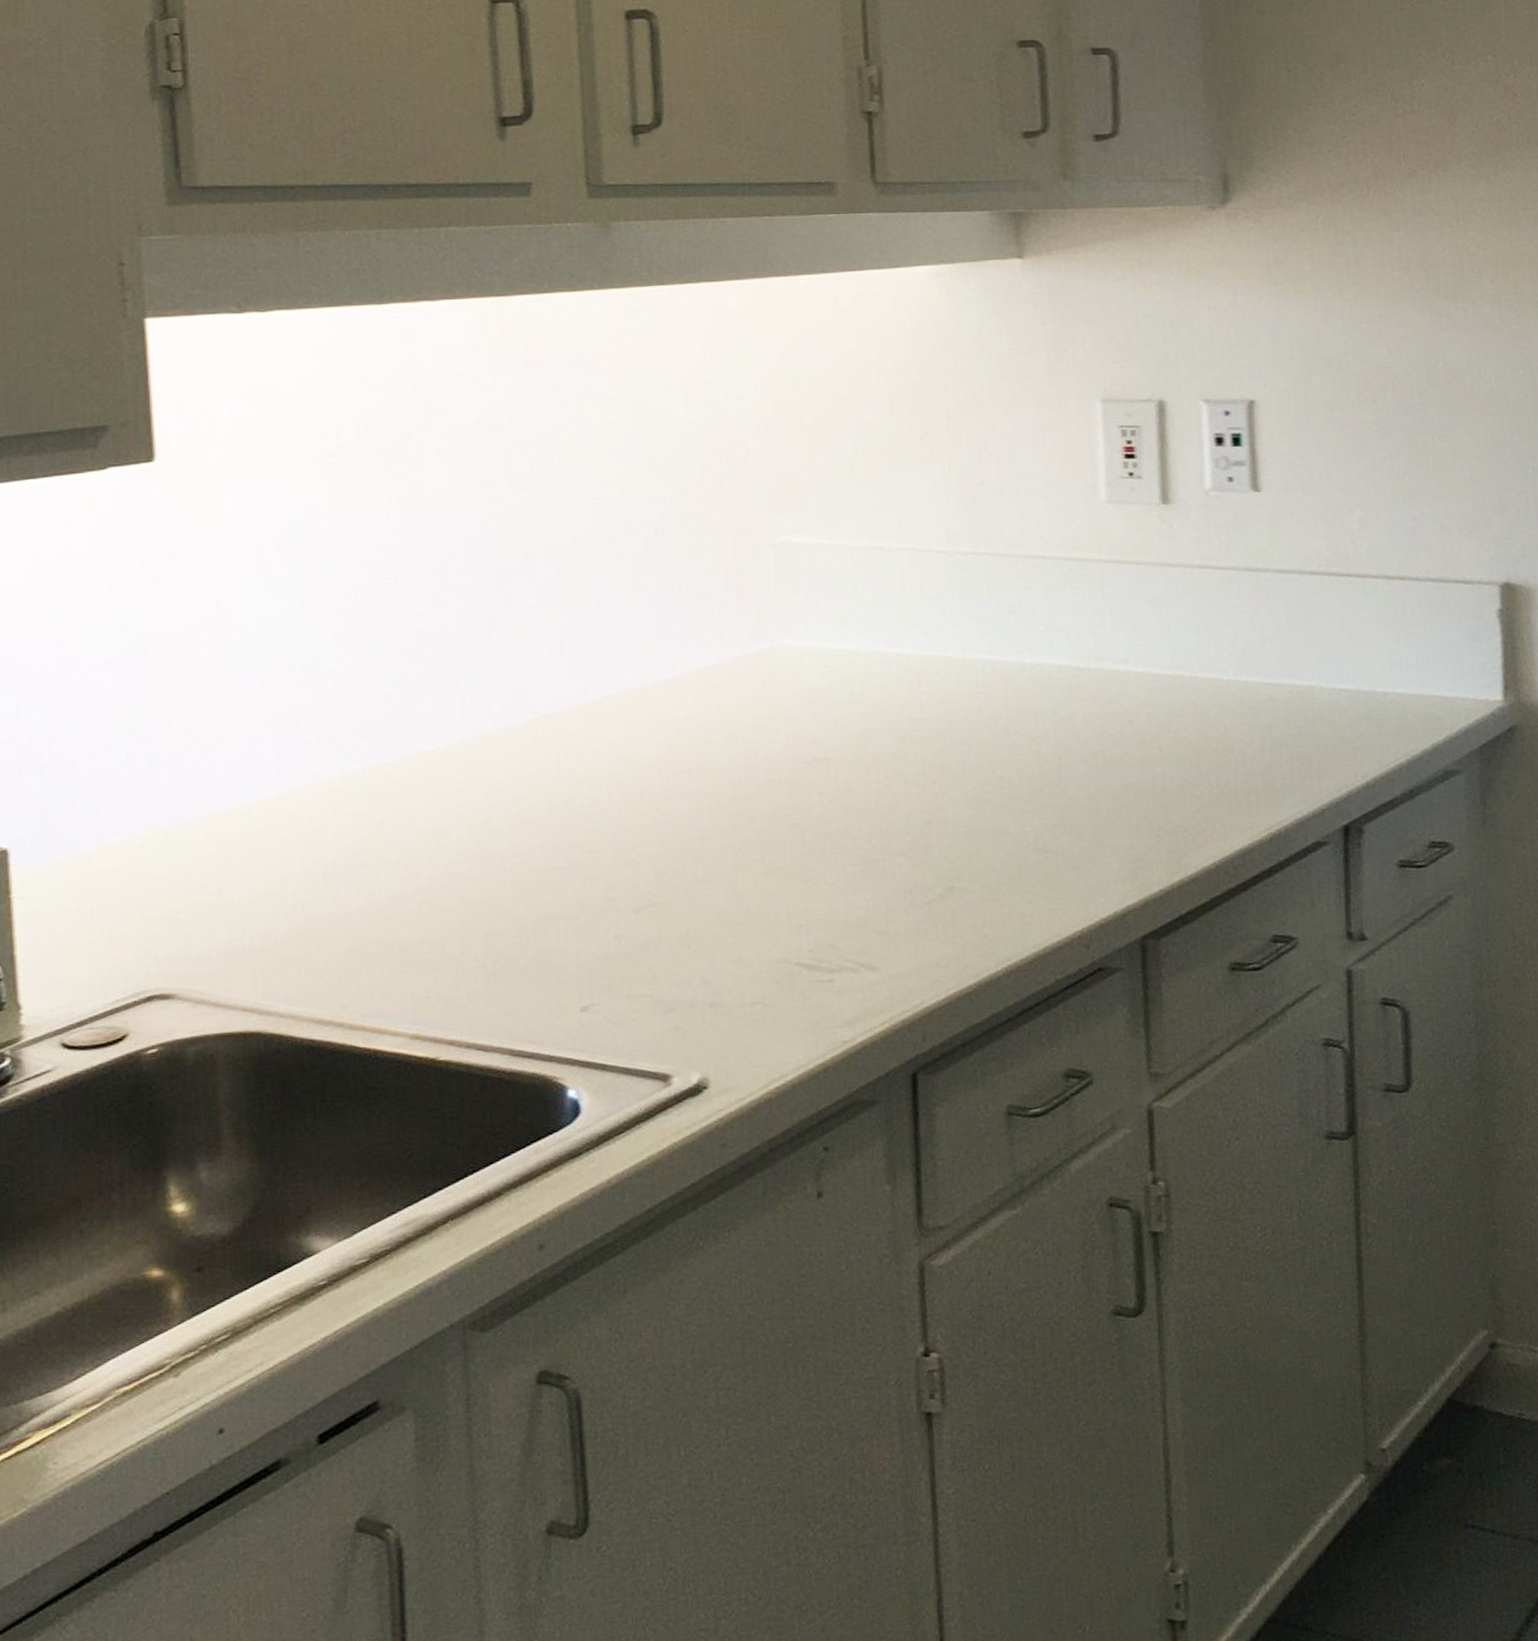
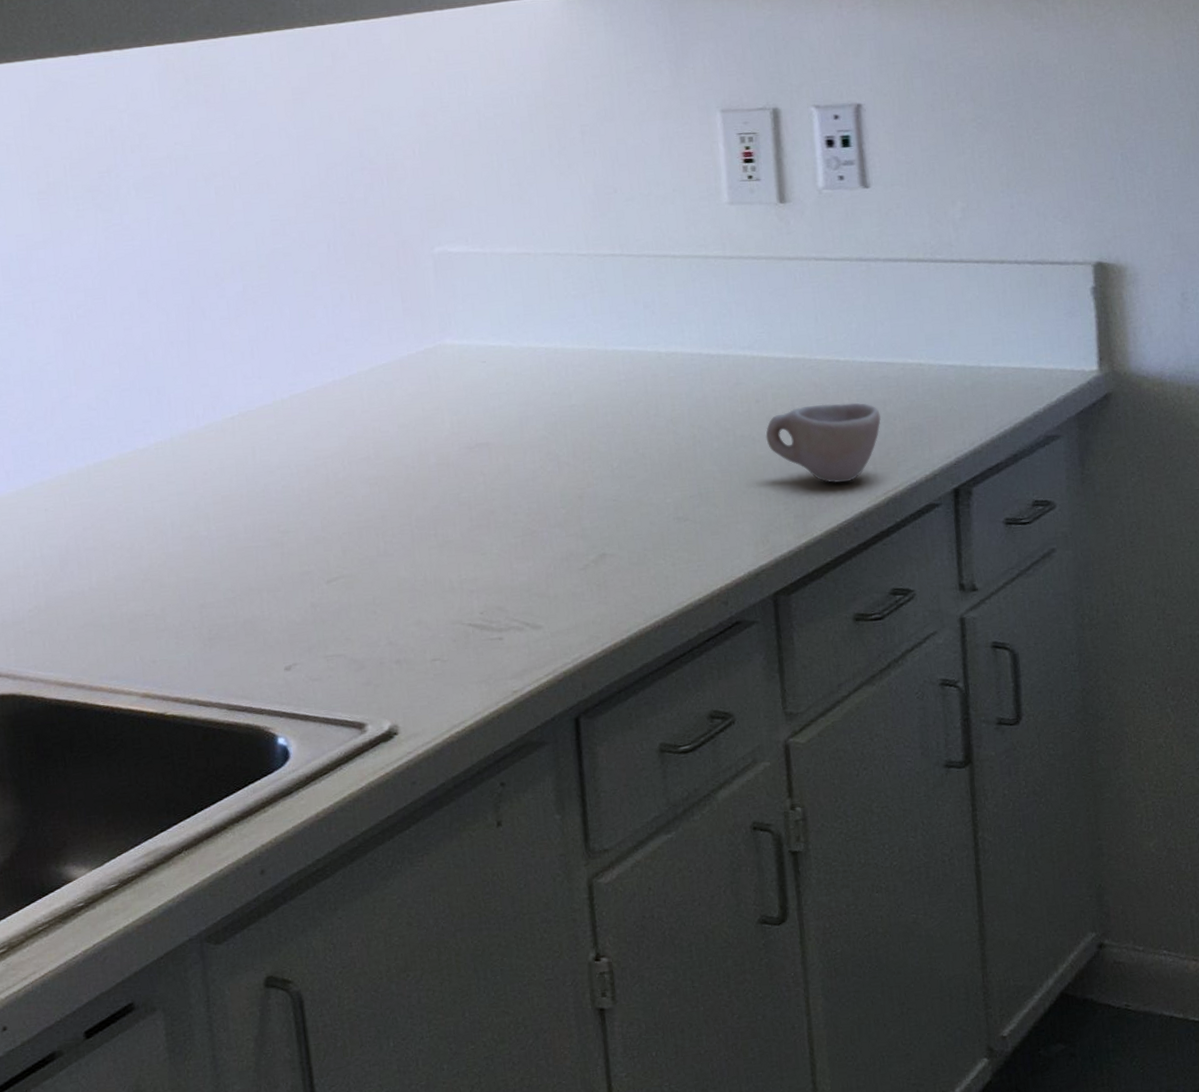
cup: none [1138,726,1267,815] -> present [765,402,882,483]

